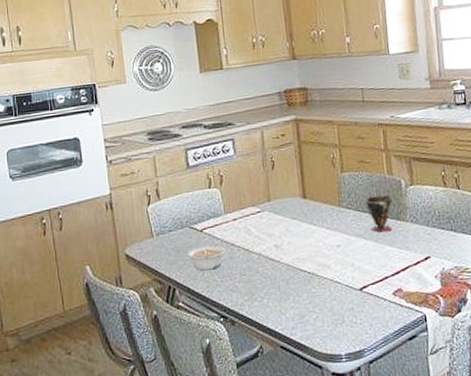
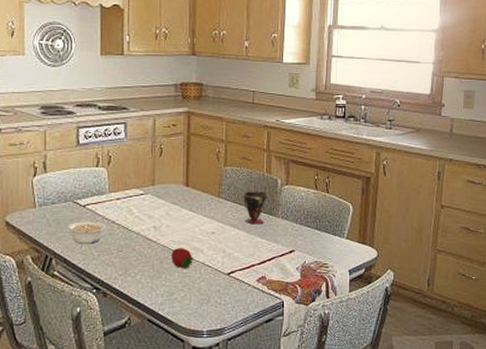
fruit: none [297,265,321,288] -> present [172,248,193,269]

